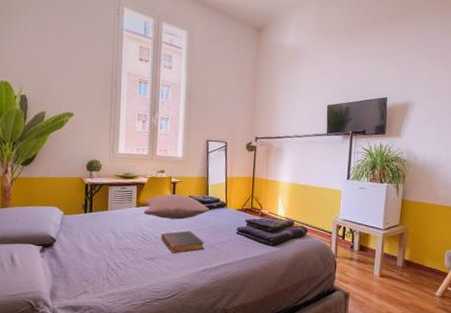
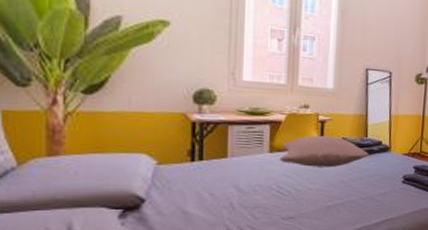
book: present [161,230,205,253] -> none [305,181,363,210]

